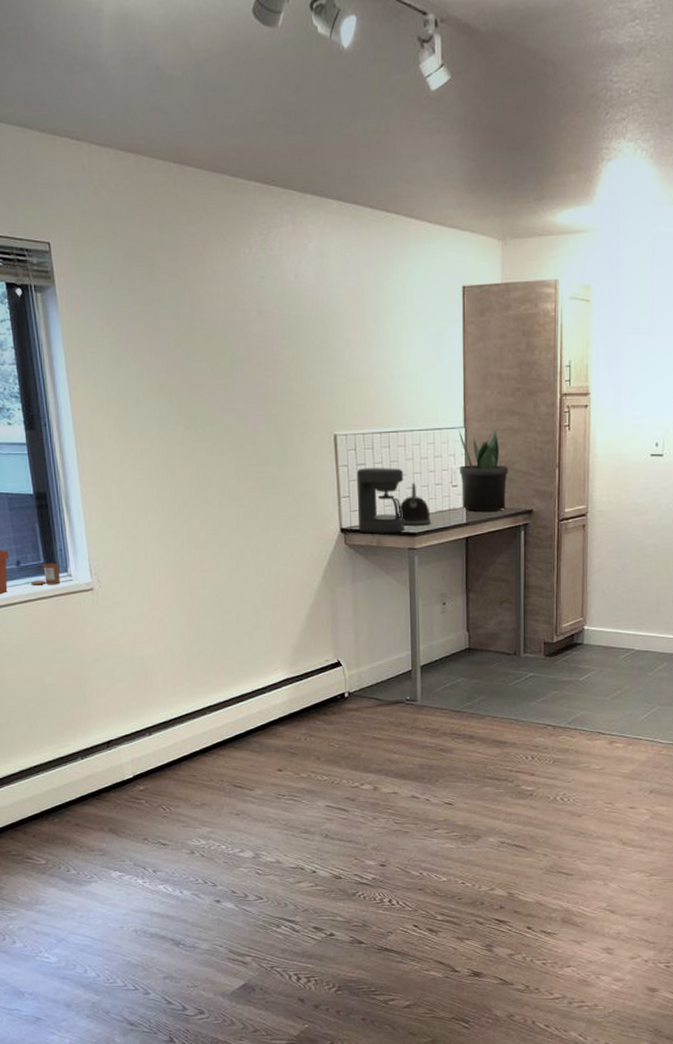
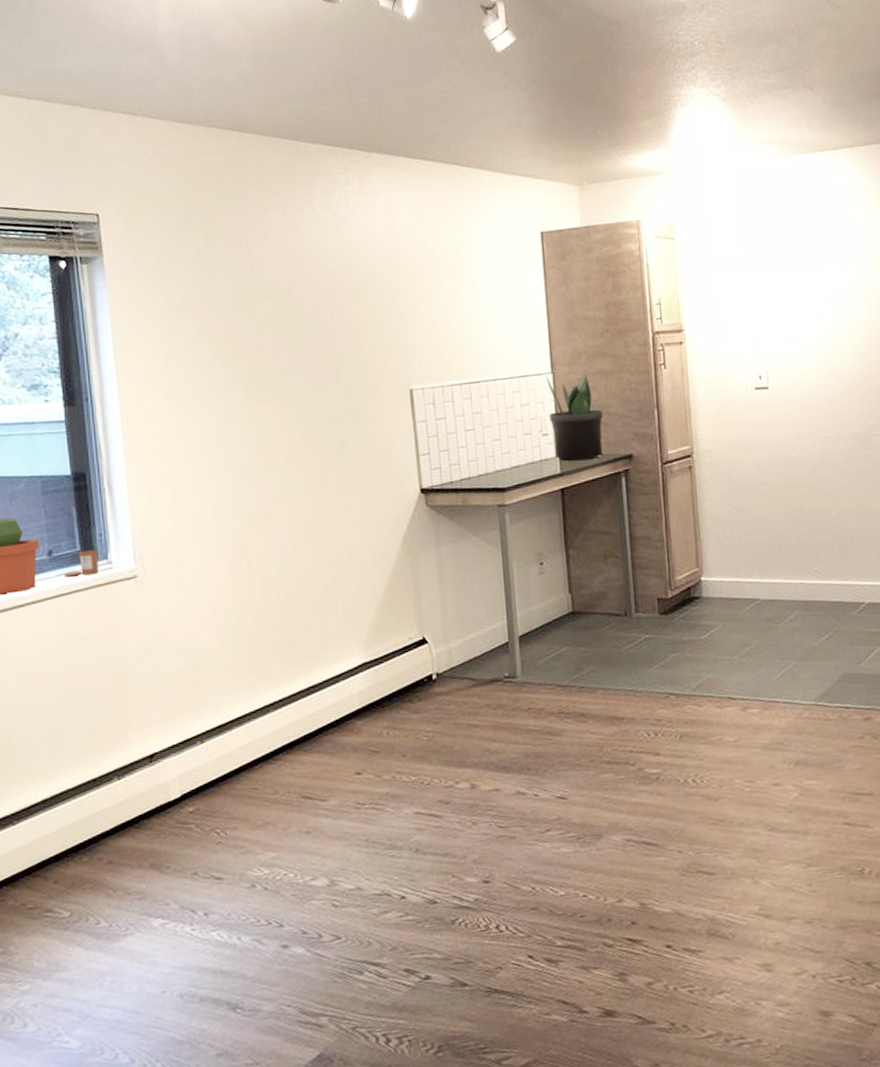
coffee maker: present [356,468,404,534] -> none [436,420,492,493]
kettle: present [398,483,431,527] -> none [484,434,521,482]

